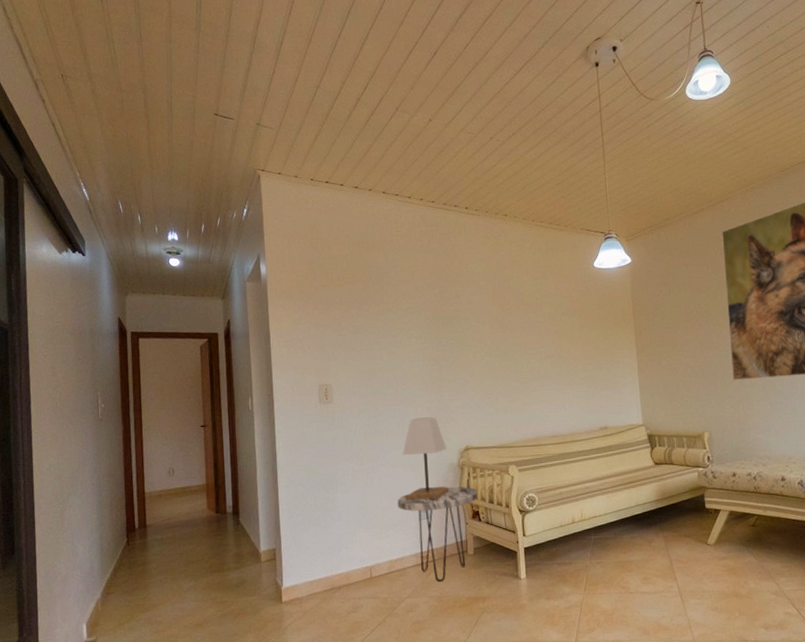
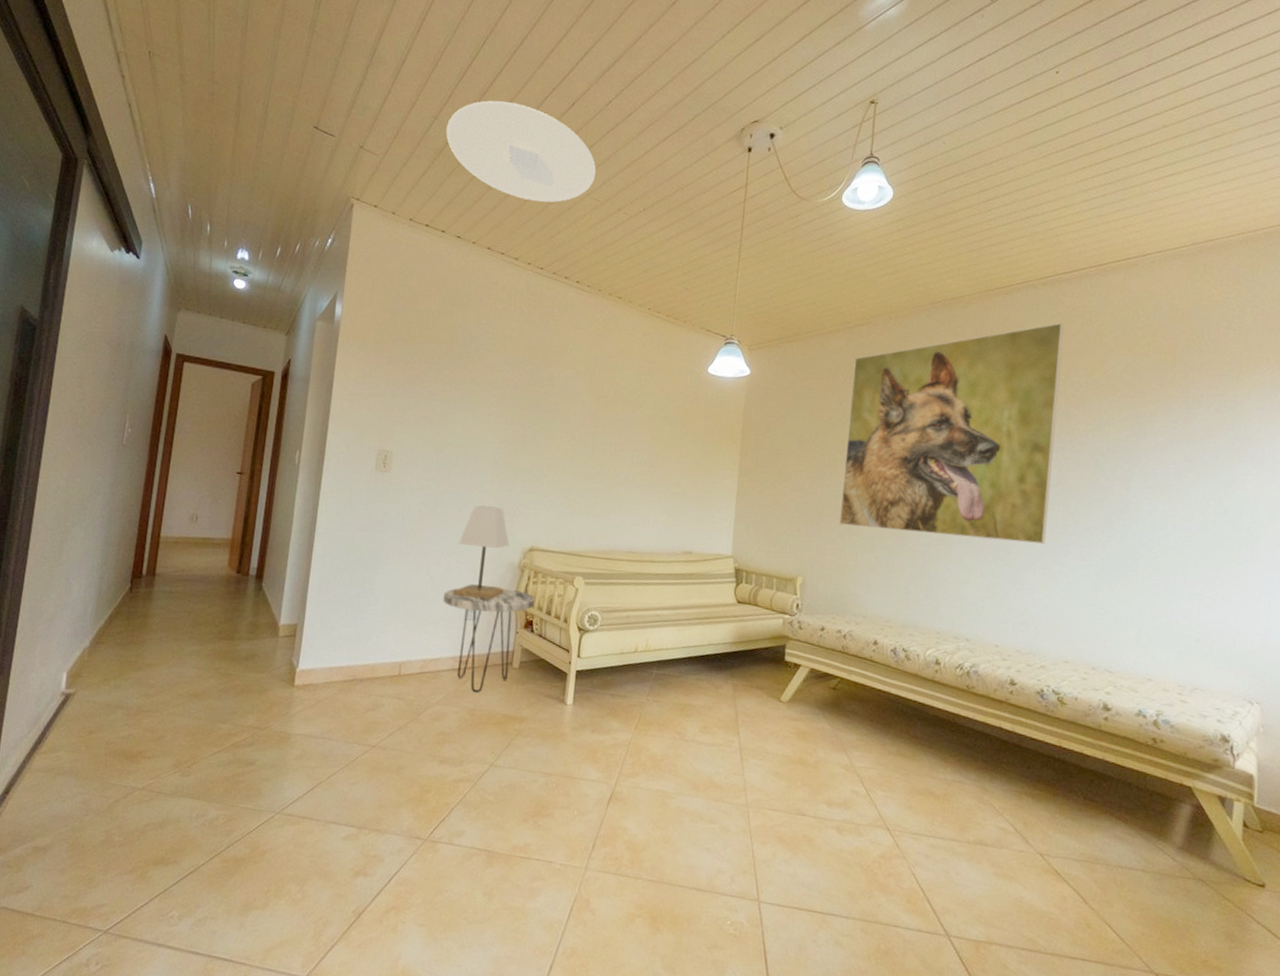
ceiling light: none [329,61,465,145] -> present [446,100,596,203]

